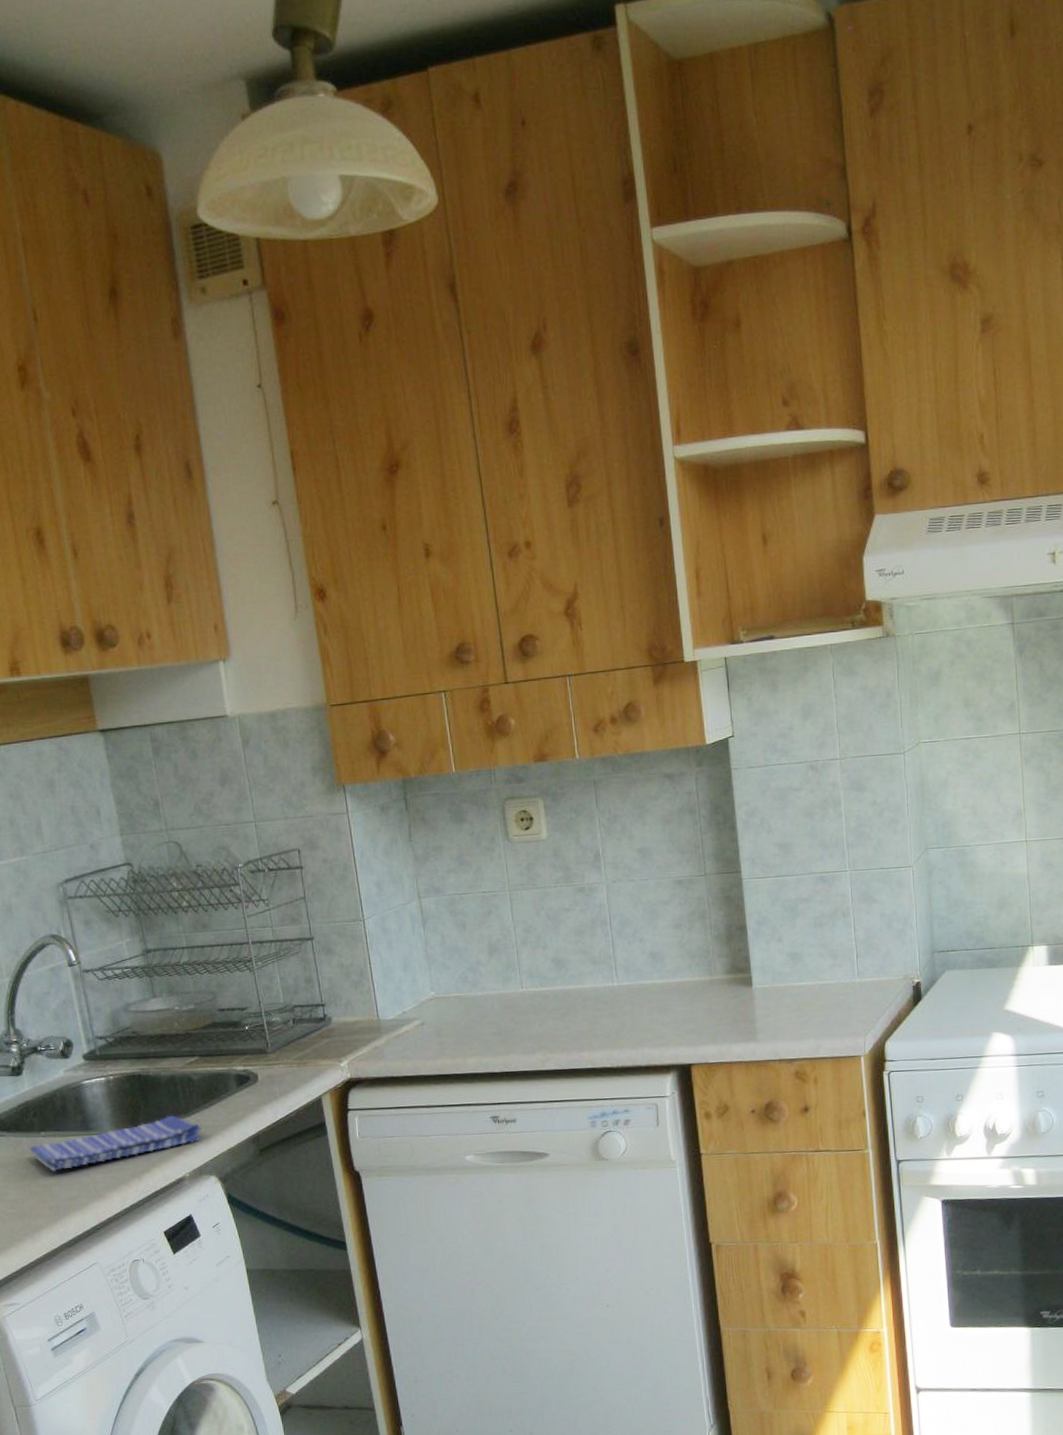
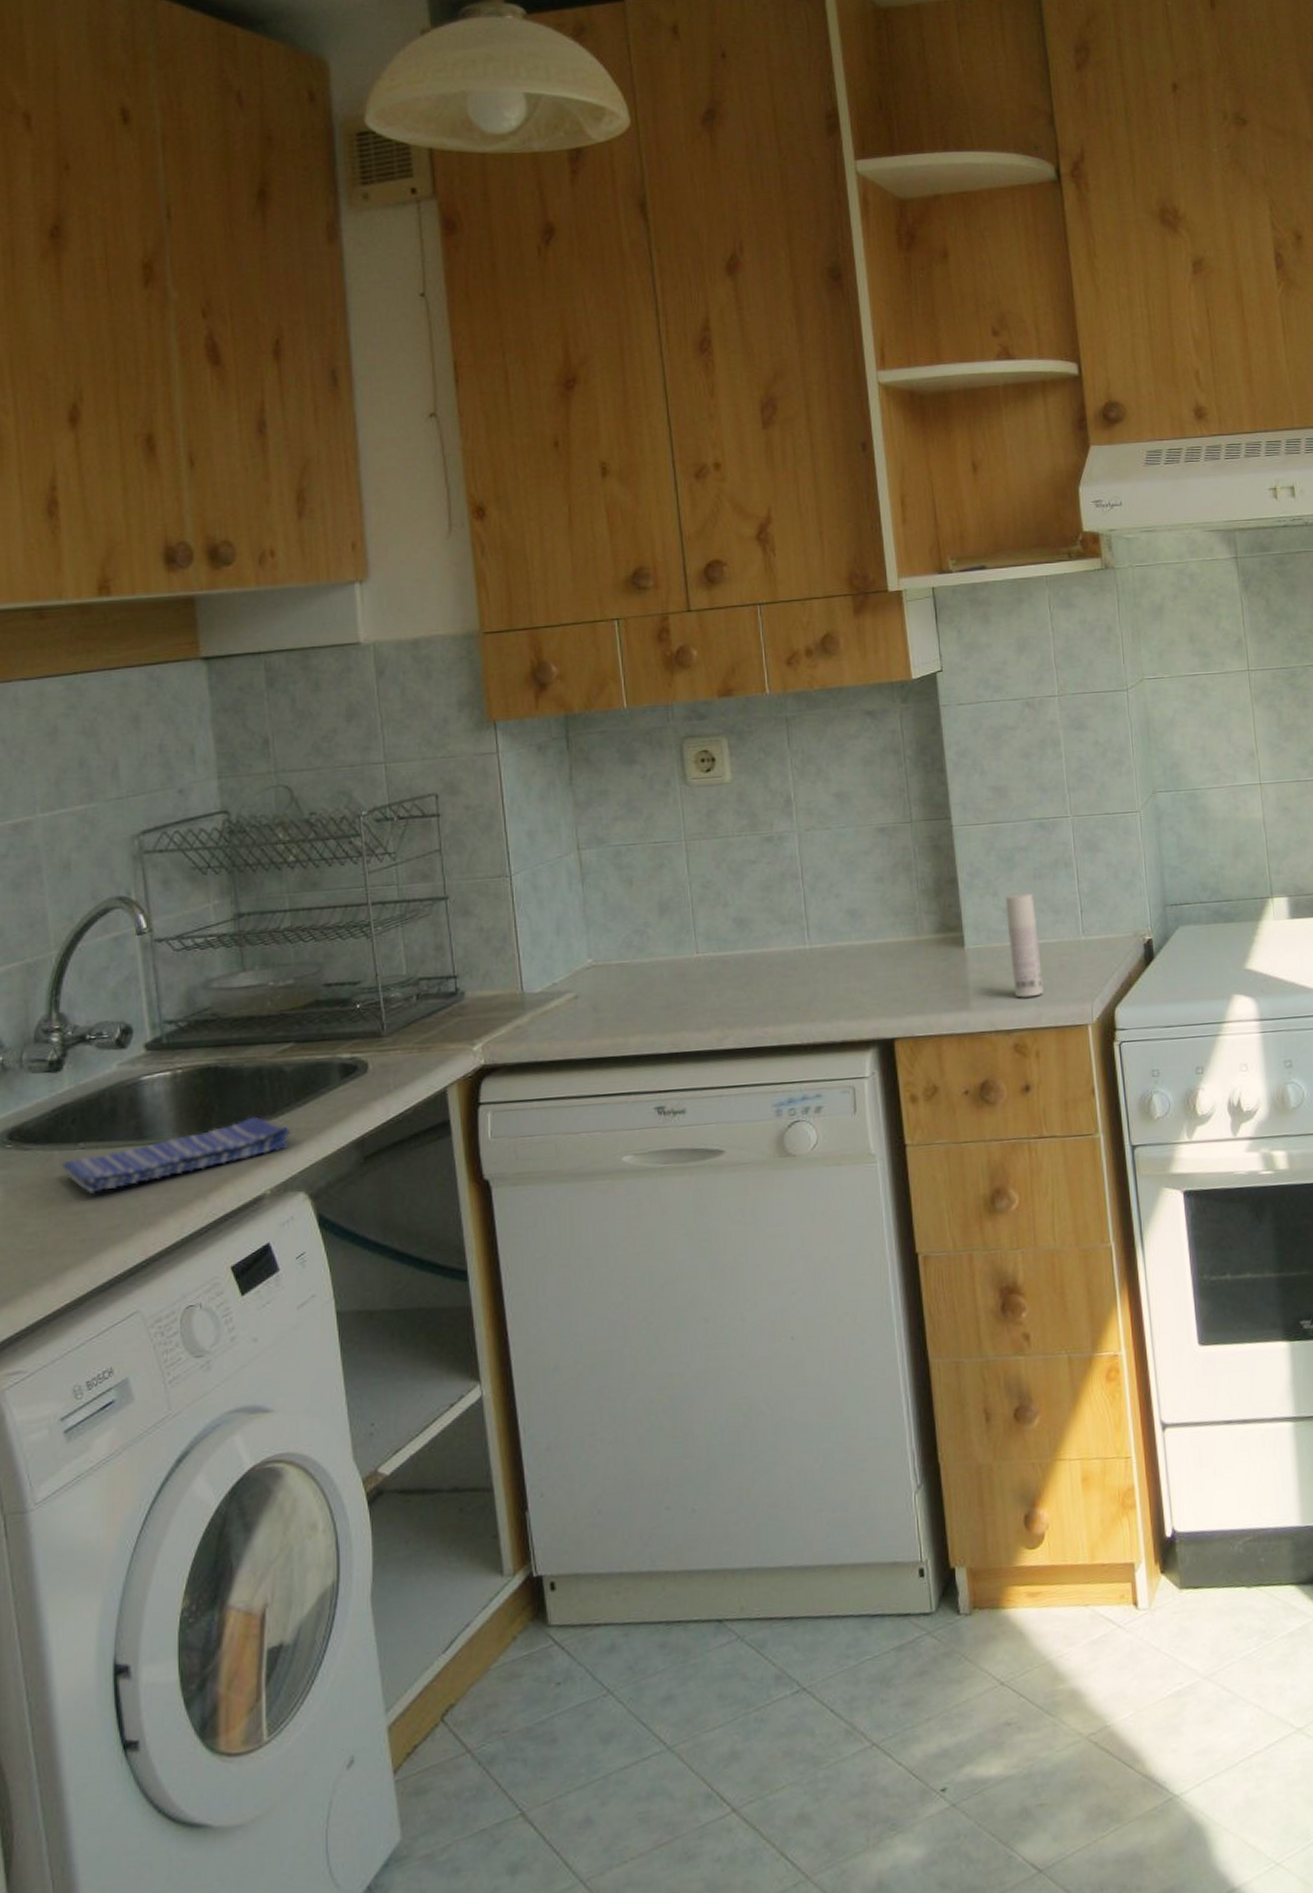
bottle: none [789,938,822,1032] -> present [1005,892,1043,998]

